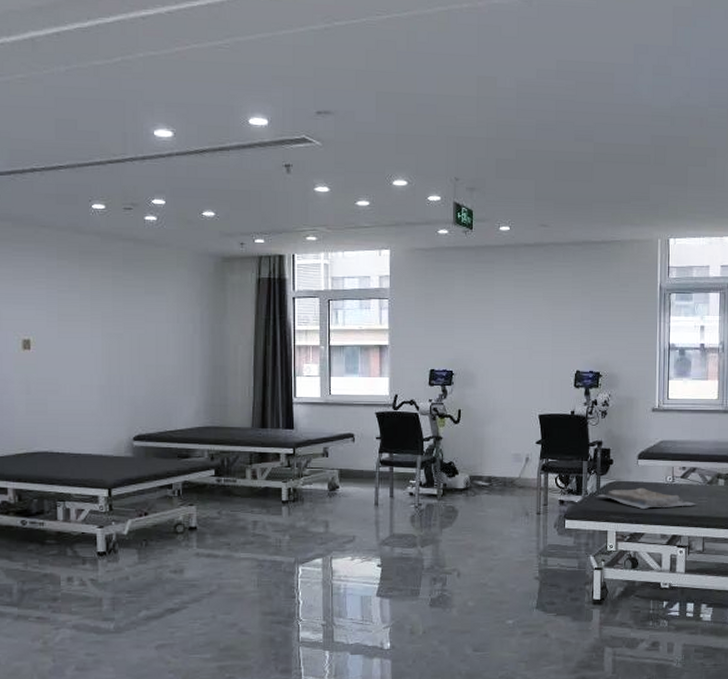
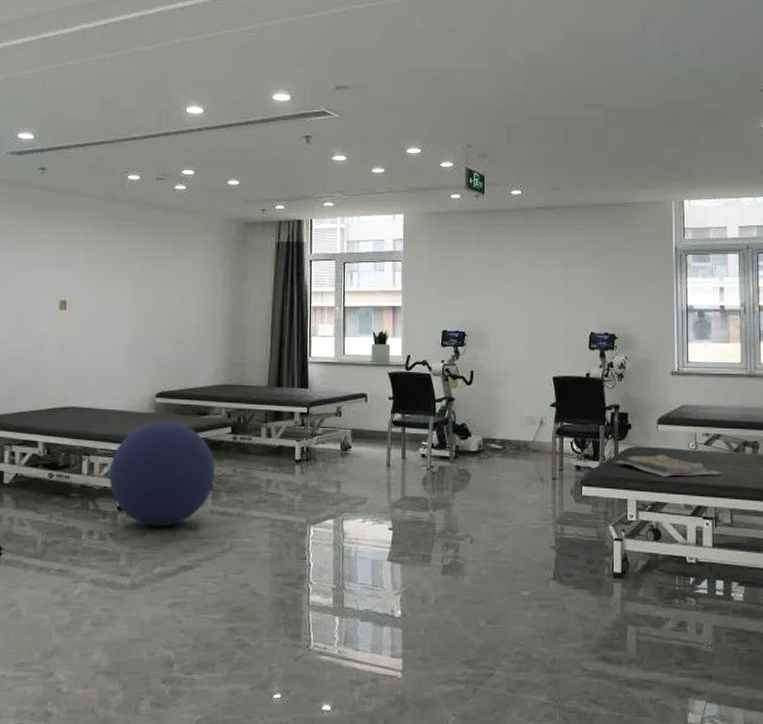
exercise ball: none [87,464,199,571] -> present [109,420,215,527]
planter: none [356,370,379,404] -> present [369,330,392,364]

